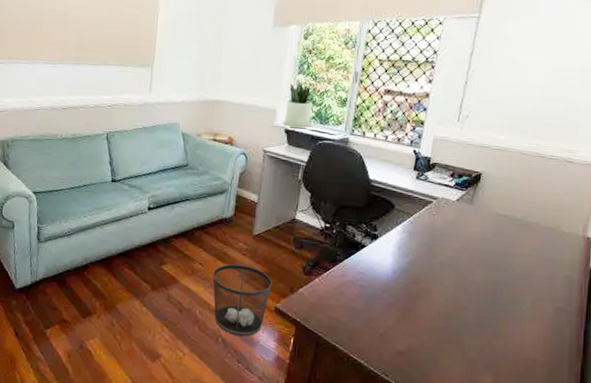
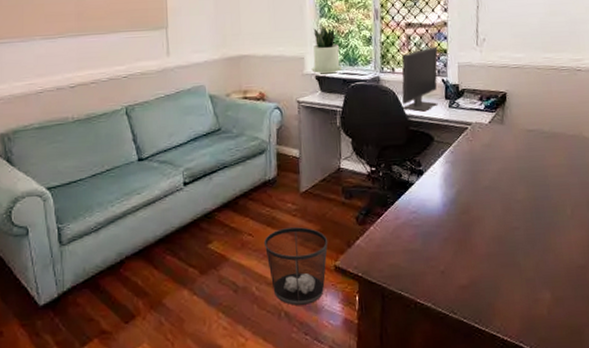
computer monitor: none [367,116,415,179] -> present [401,46,438,112]

